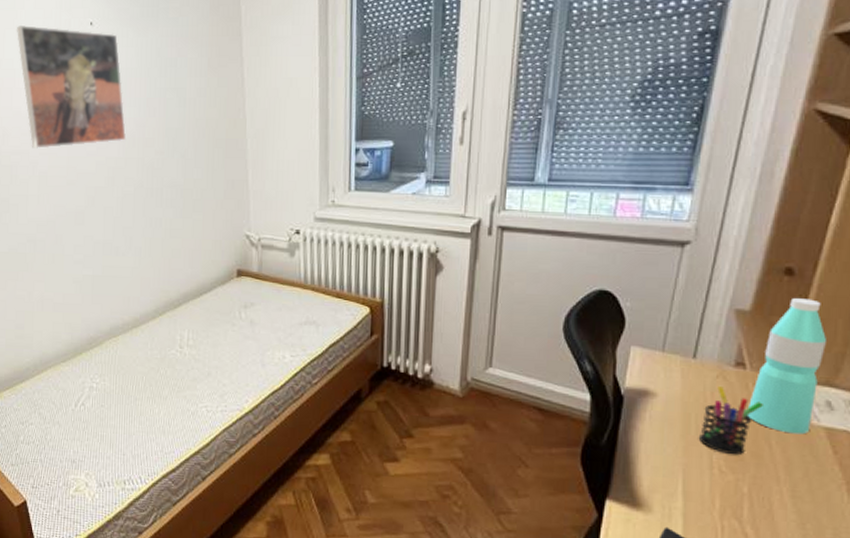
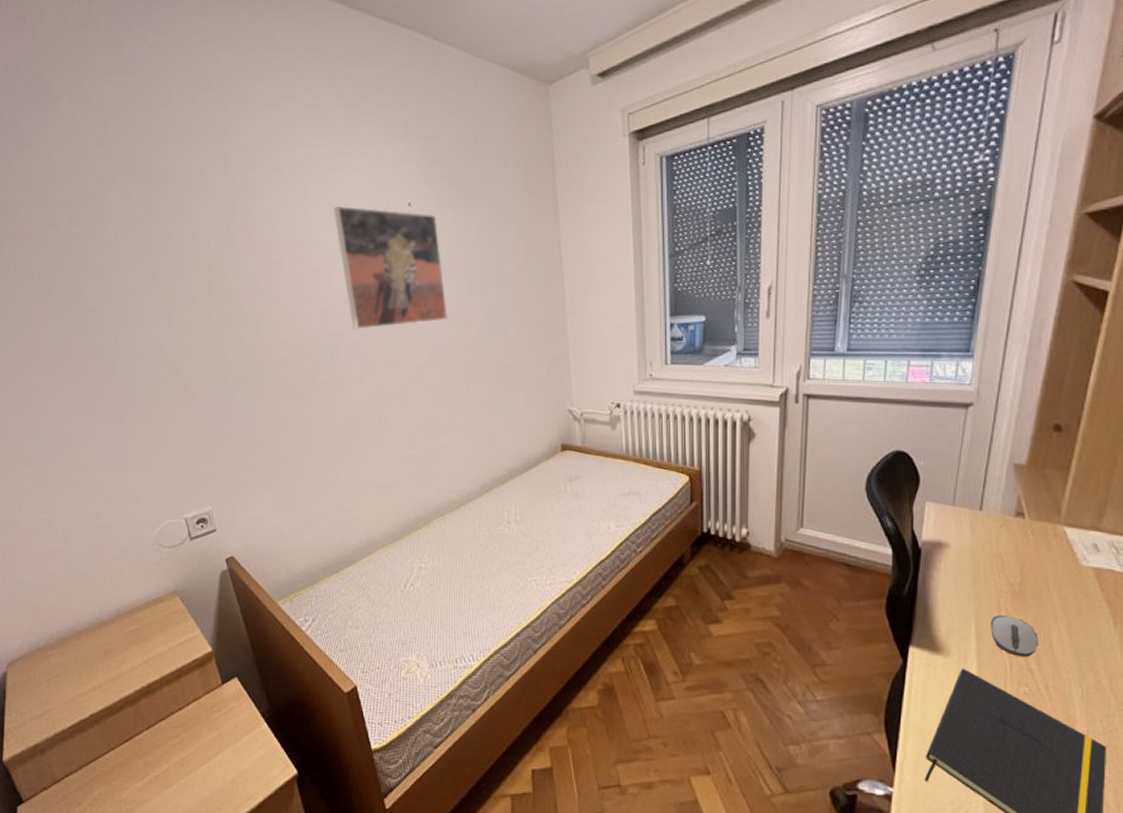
pen holder: present [698,387,765,455] -> none [987,535,1042,598]
computer mouse: none [700,473,757,521] -> present [991,615,1039,658]
water bottle: present [748,298,828,435] -> none [1028,452,1092,575]

